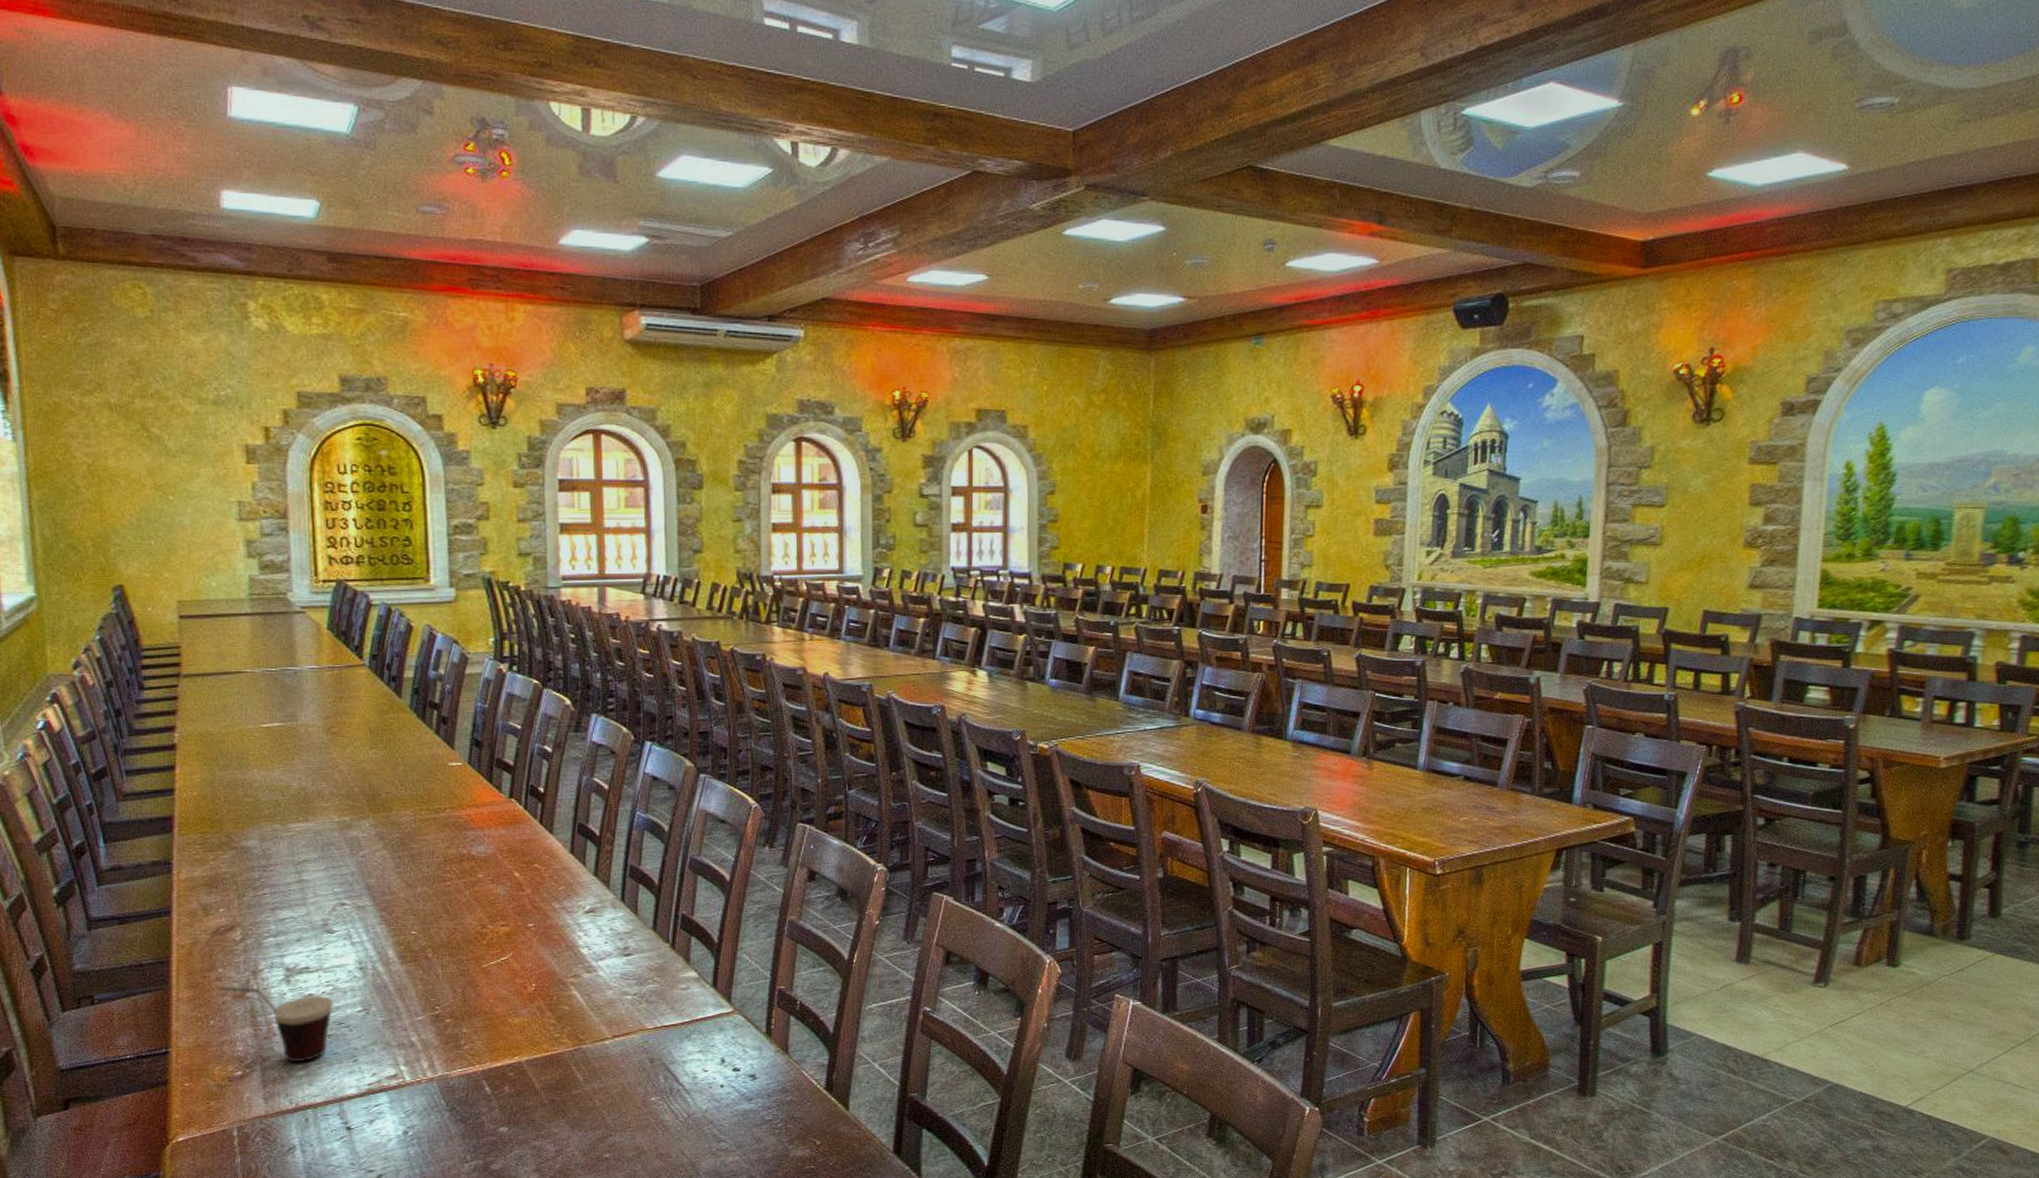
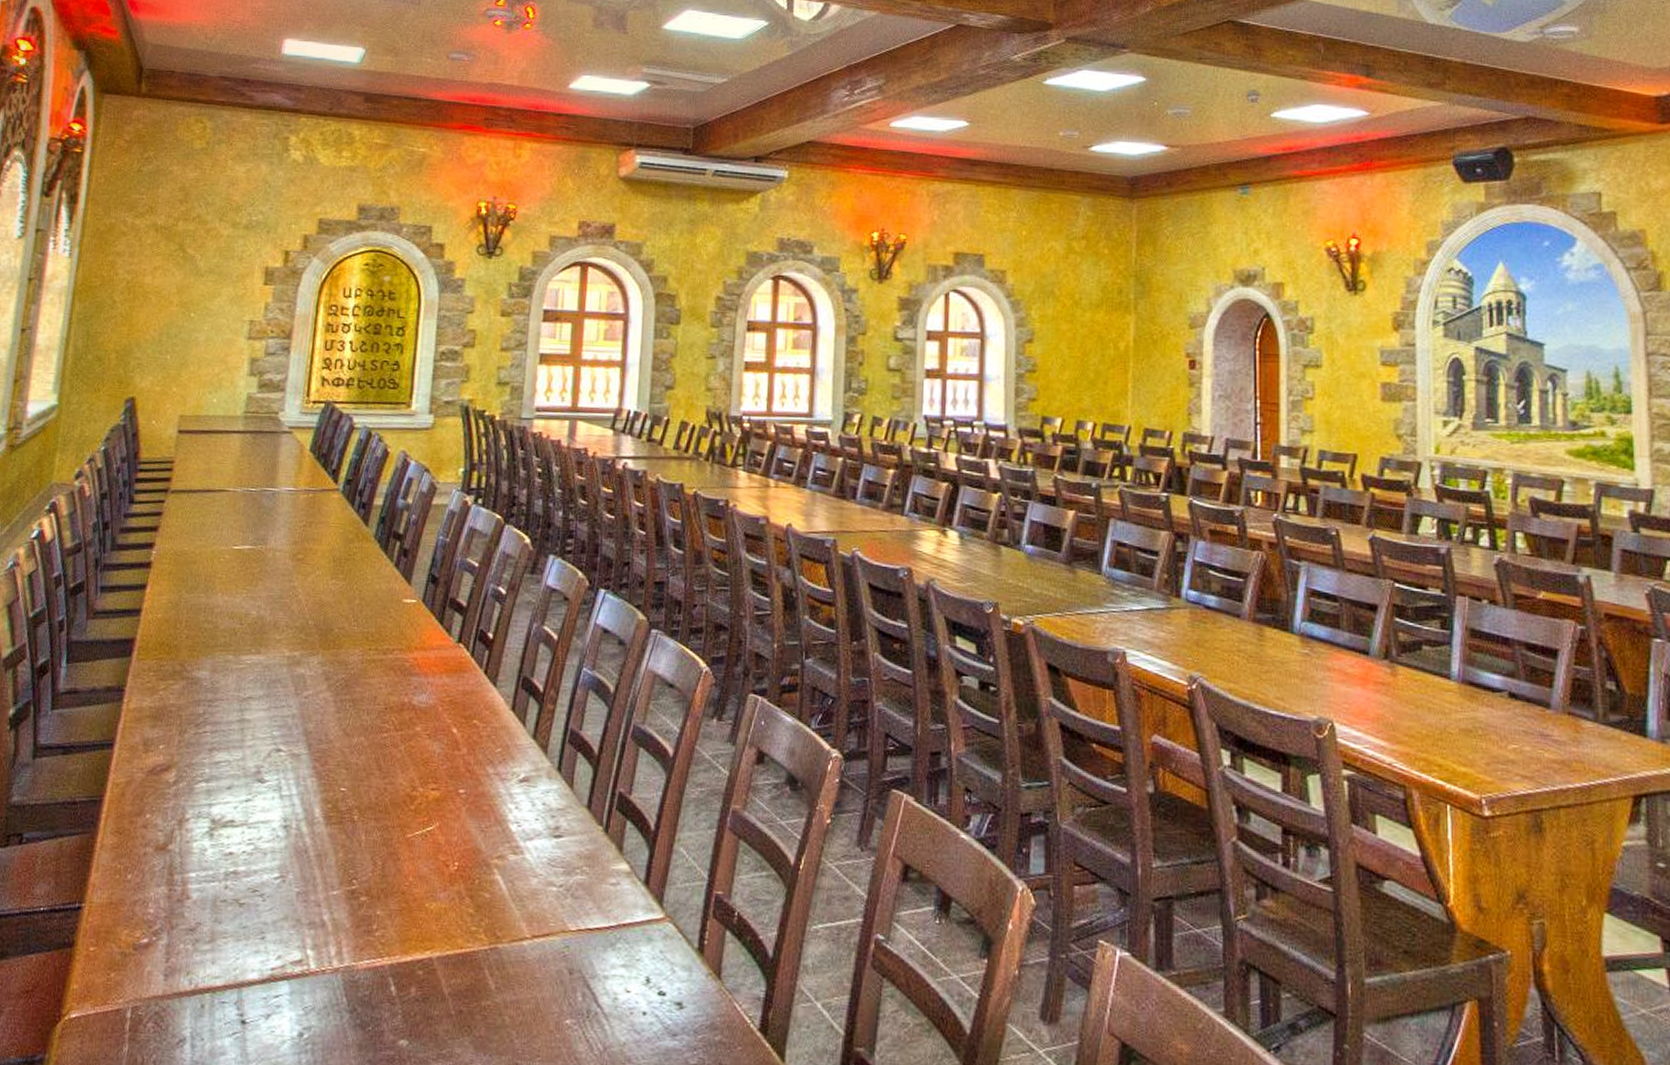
cup: present [220,985,334,1063] -> none [144,833,253,934]

